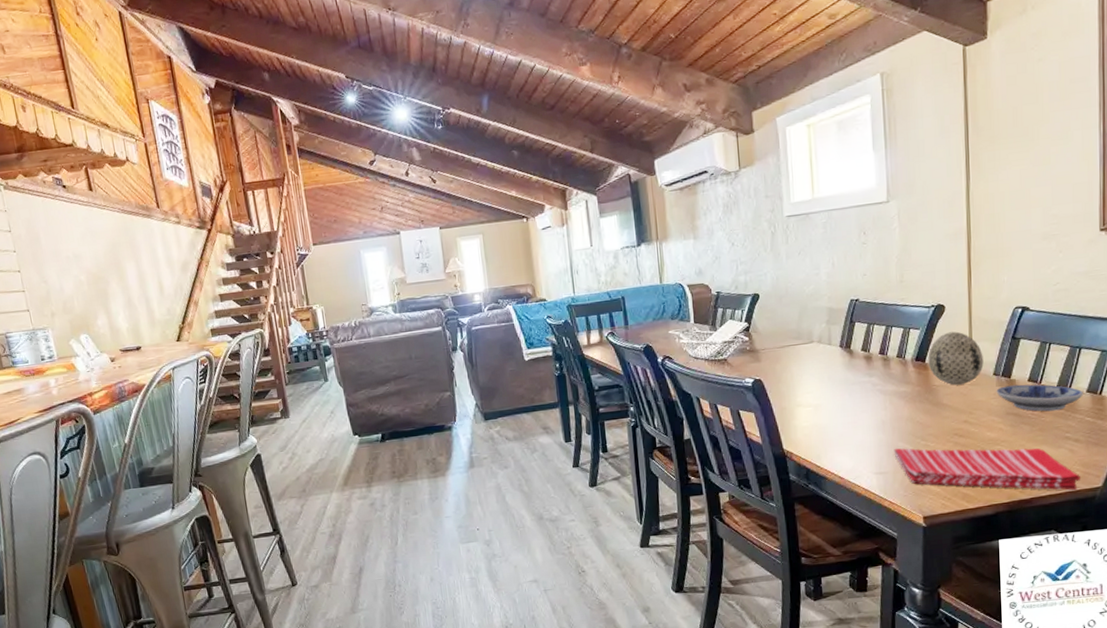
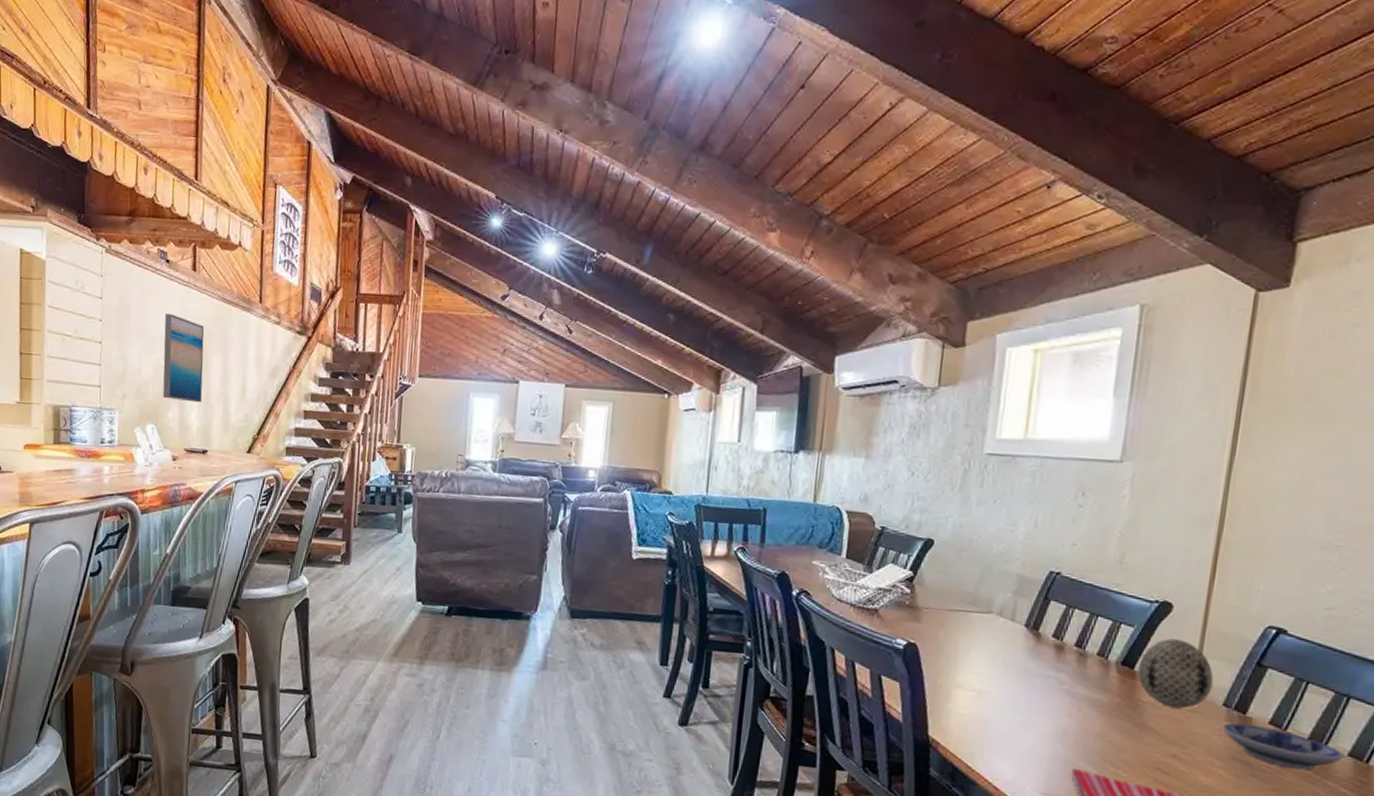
wall art: none [74,232,126,309] -> present [162,313,205,403]

